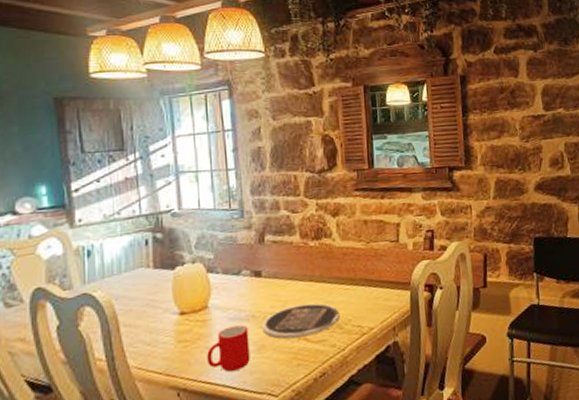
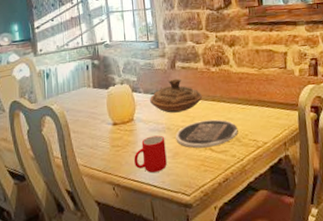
decorative bowl: none [230,255,298,298] -> present [150,78,203,113]

